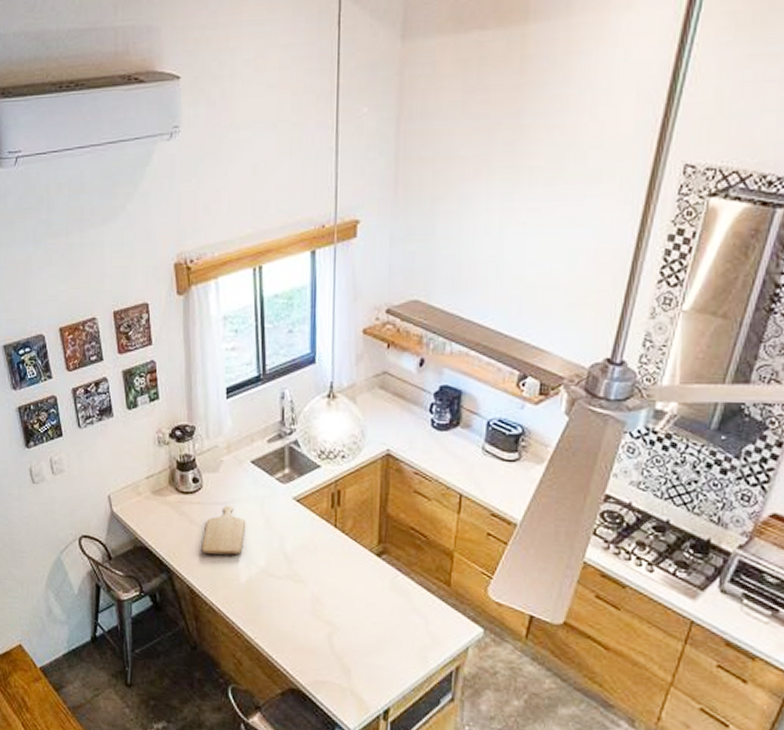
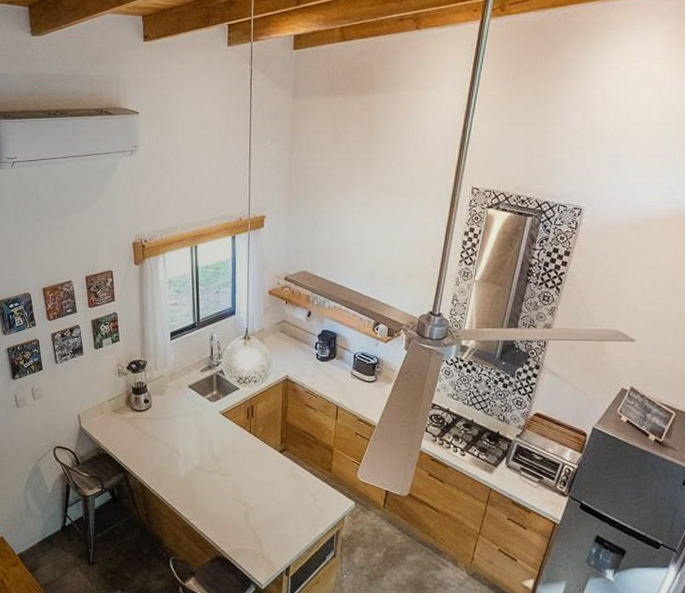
chopping board: present [201,505,245,555] -> none [150,419,184,457]

